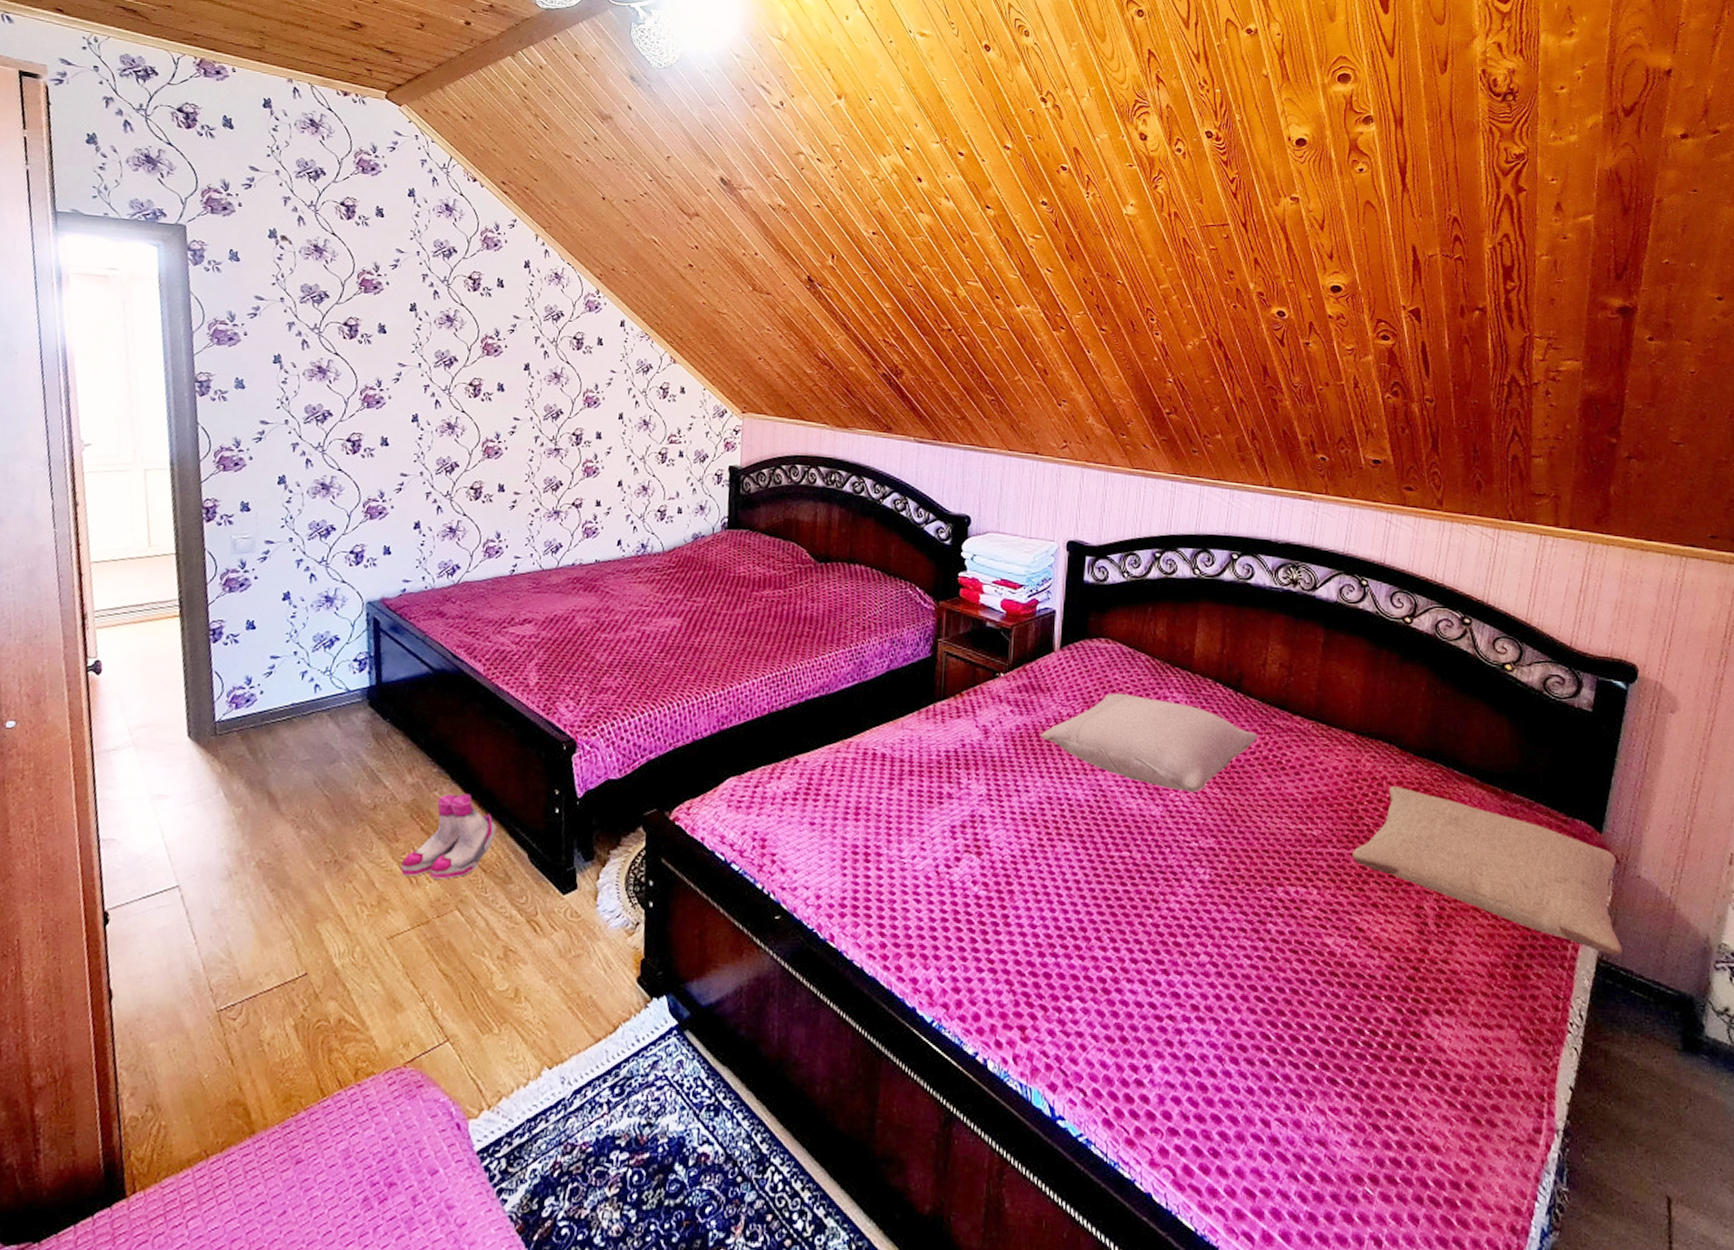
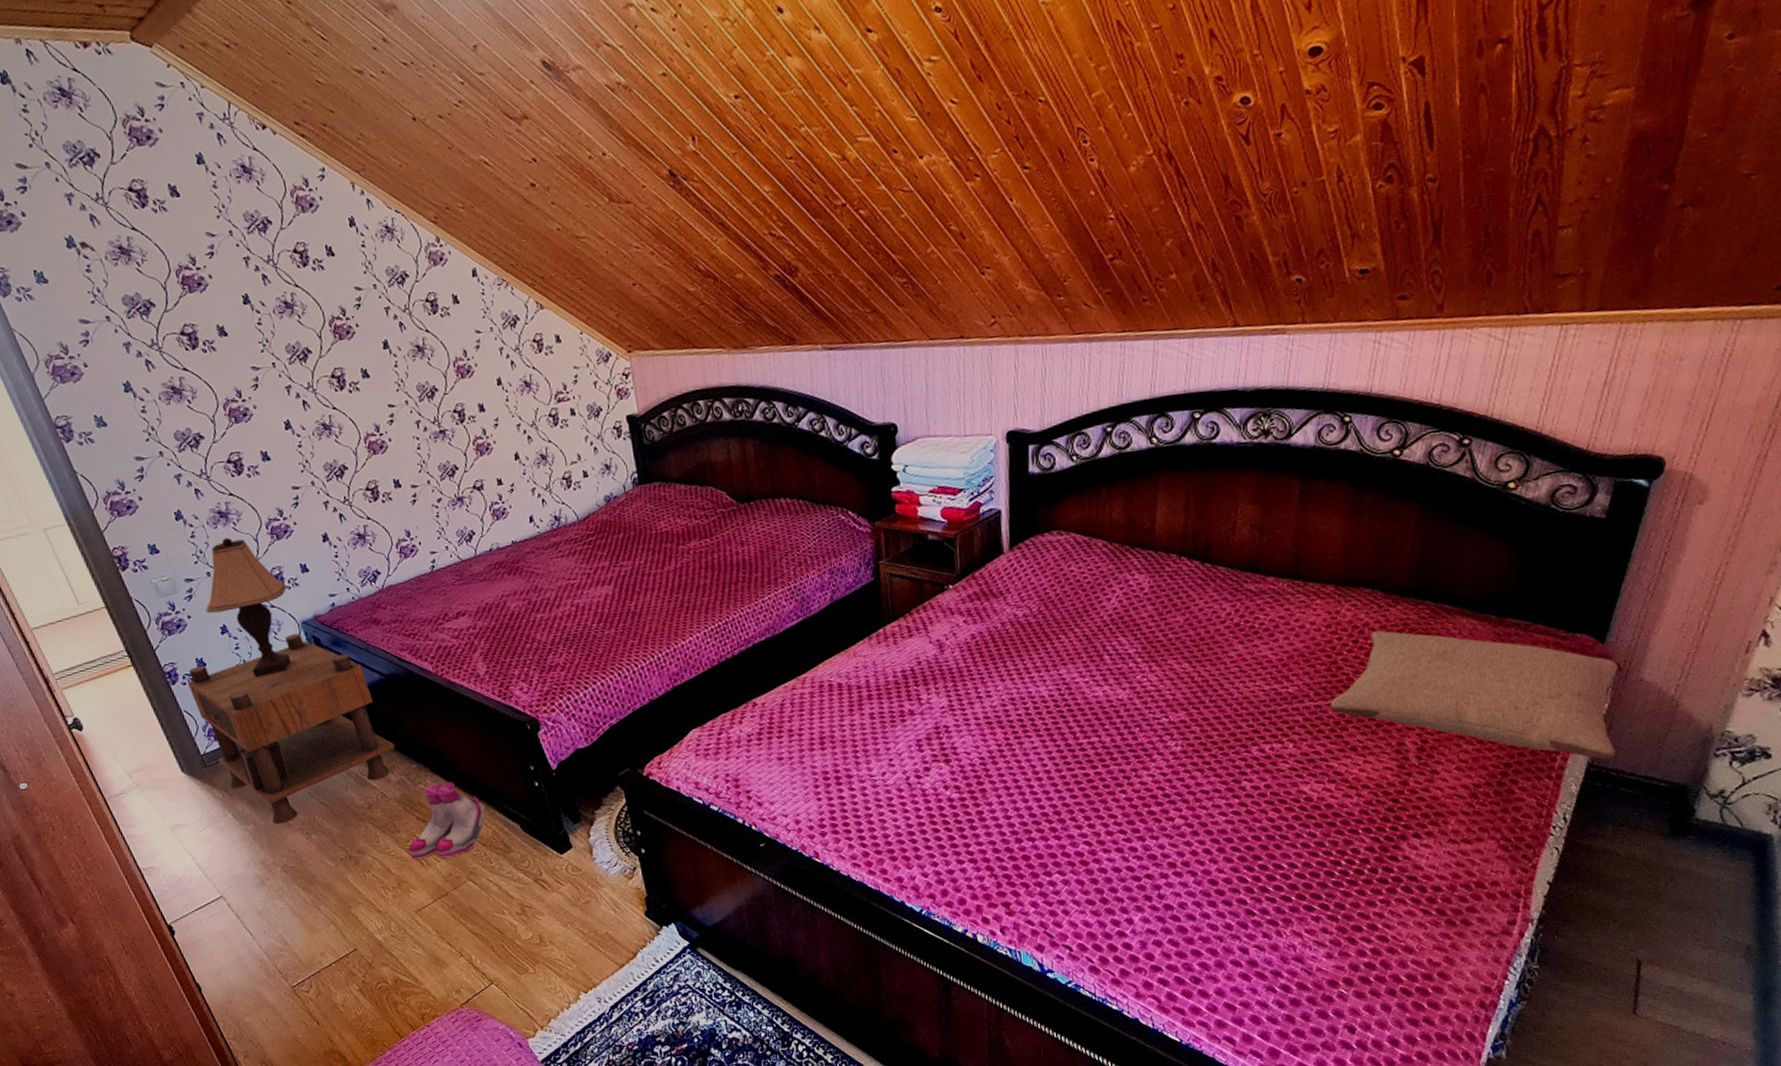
nightstand: none [229,612,423,812] -> present [187,633,396,825]
lamp: none [275,508,365,651] -> present [205,537,291,678]
pillow: present [1040,692,1257,792] -> none [996,584,1227,672]

